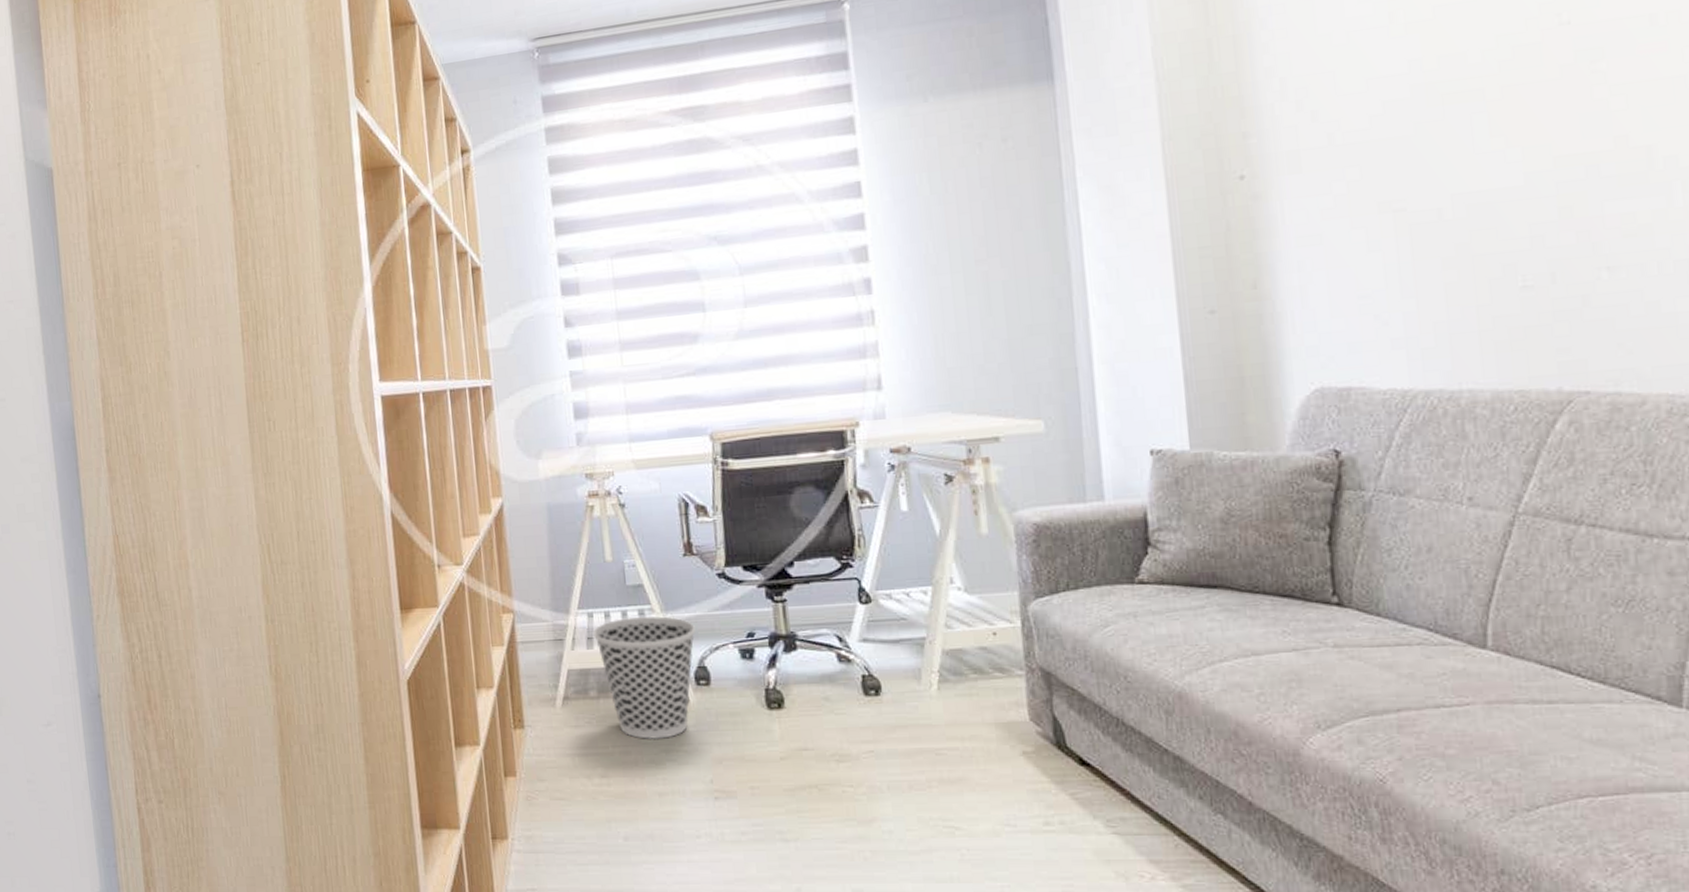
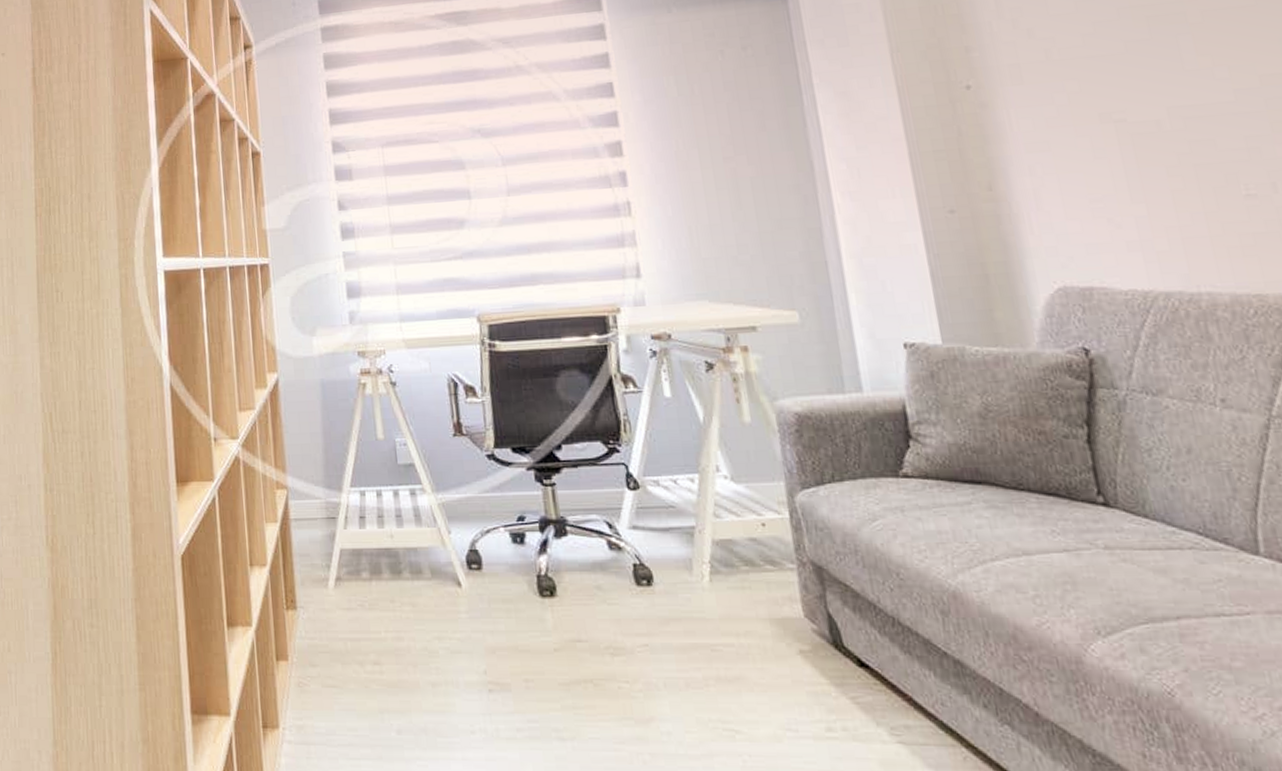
wastebasket: present [592,616,696,740] -> none [365,496,467,626]

